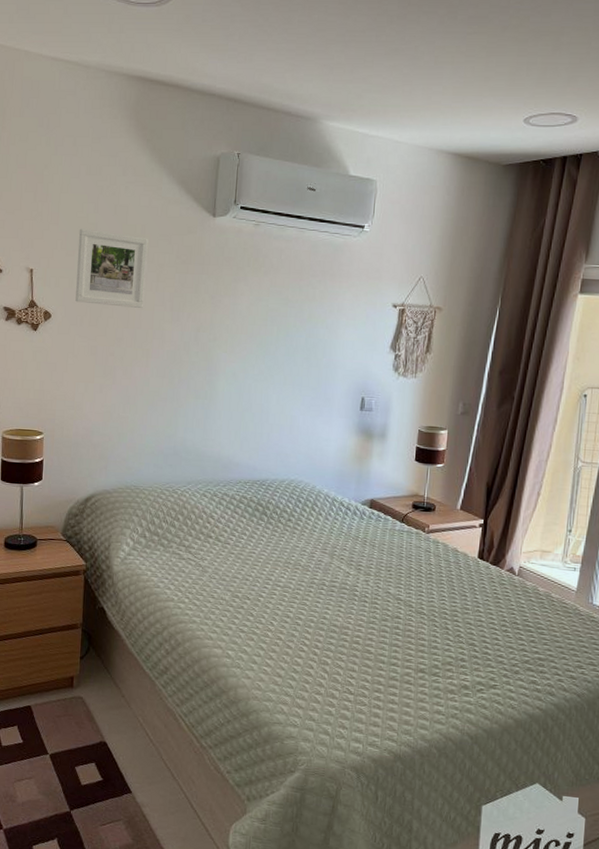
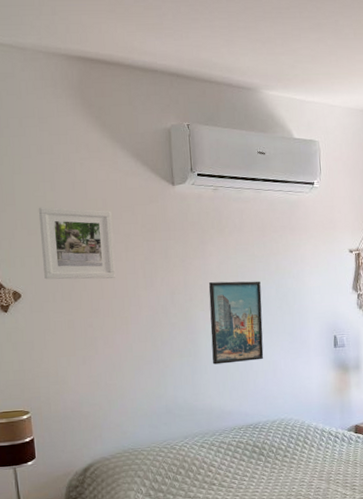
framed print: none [227,323,290,413] -> present [208,281,264,365]

